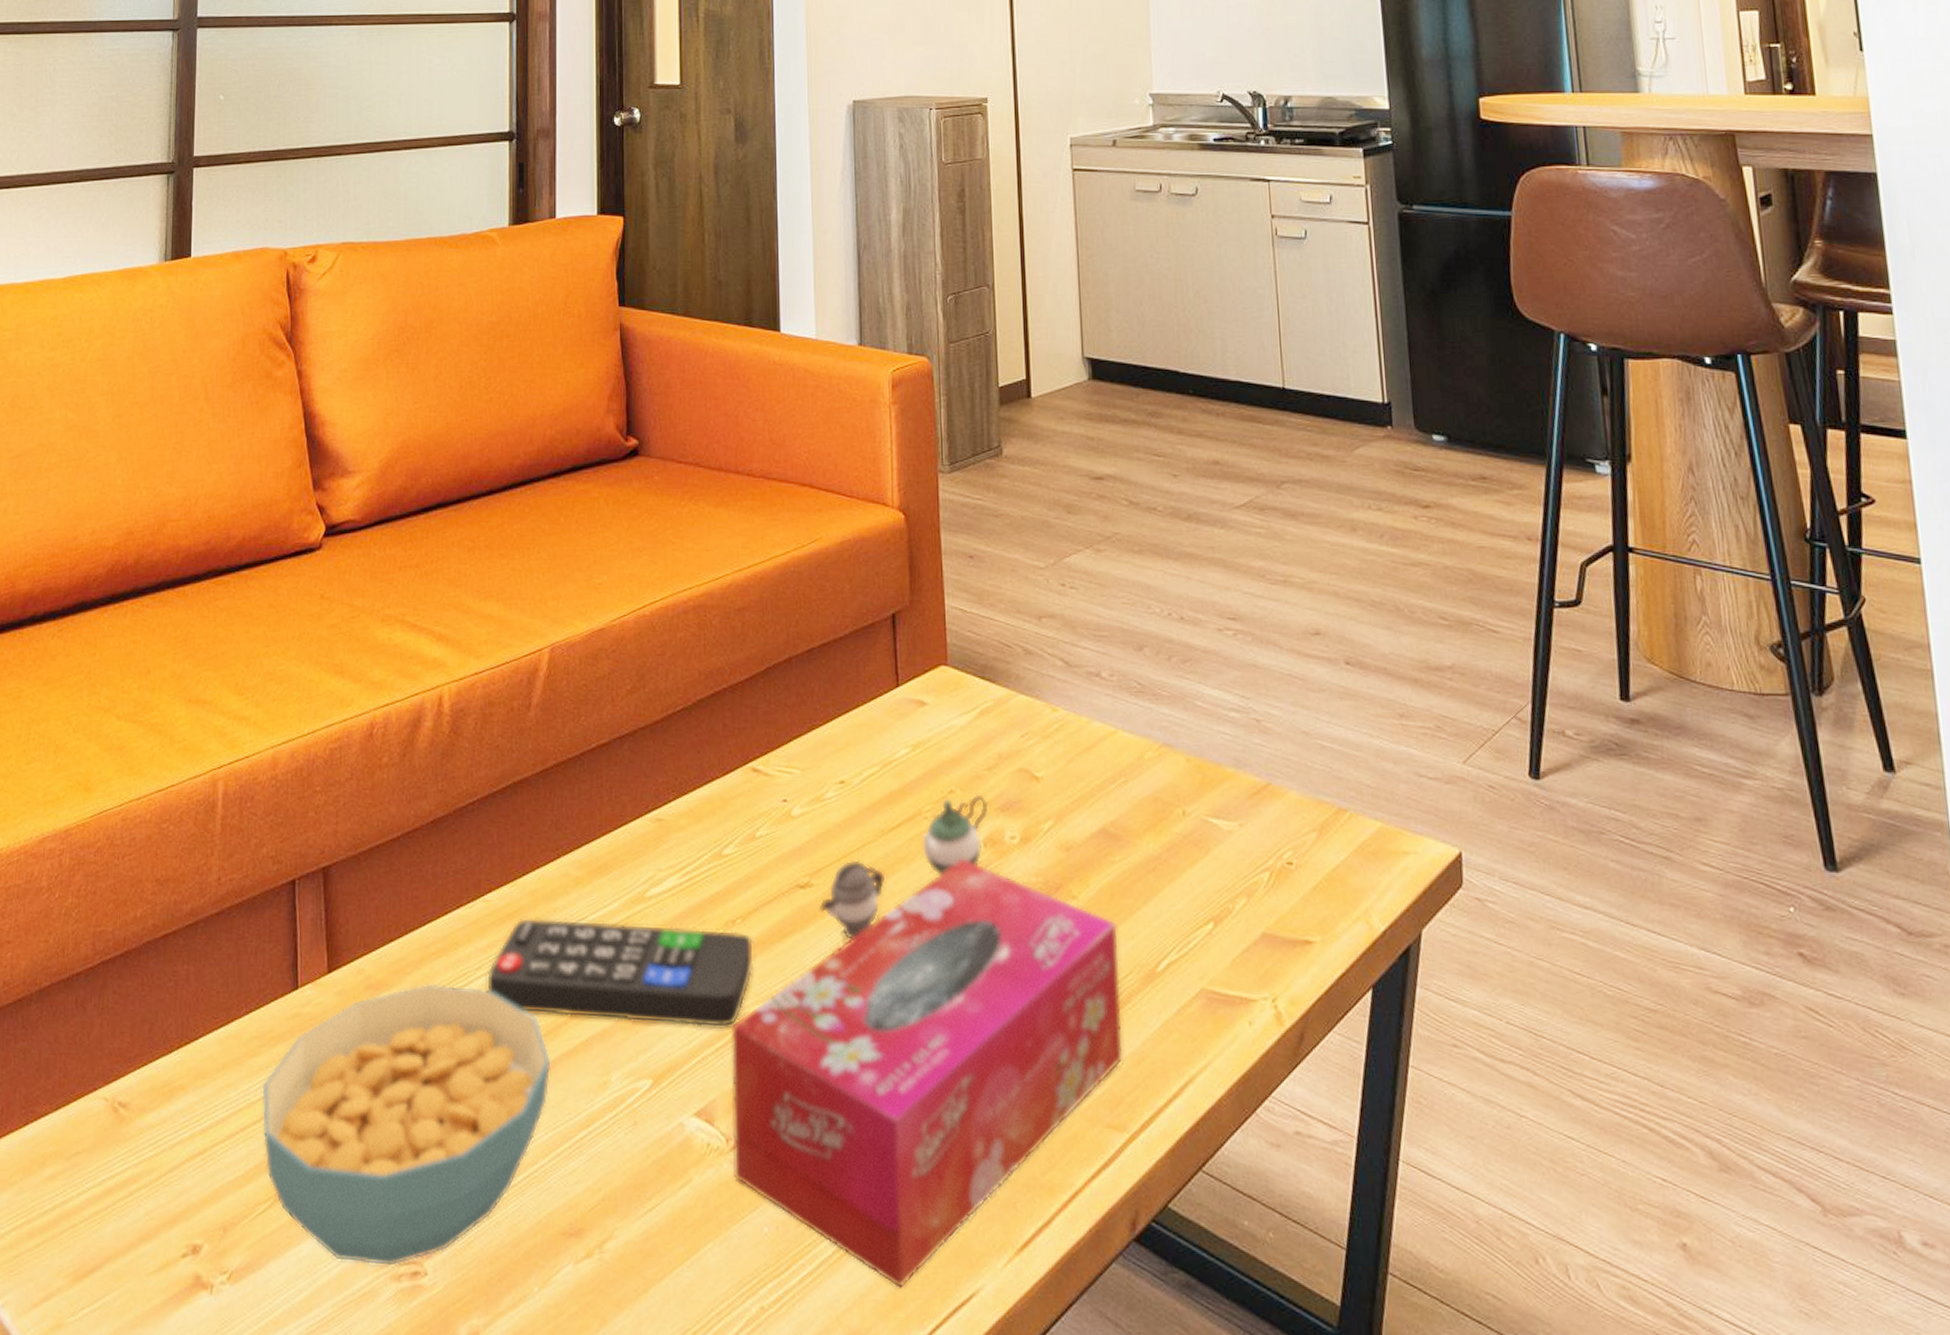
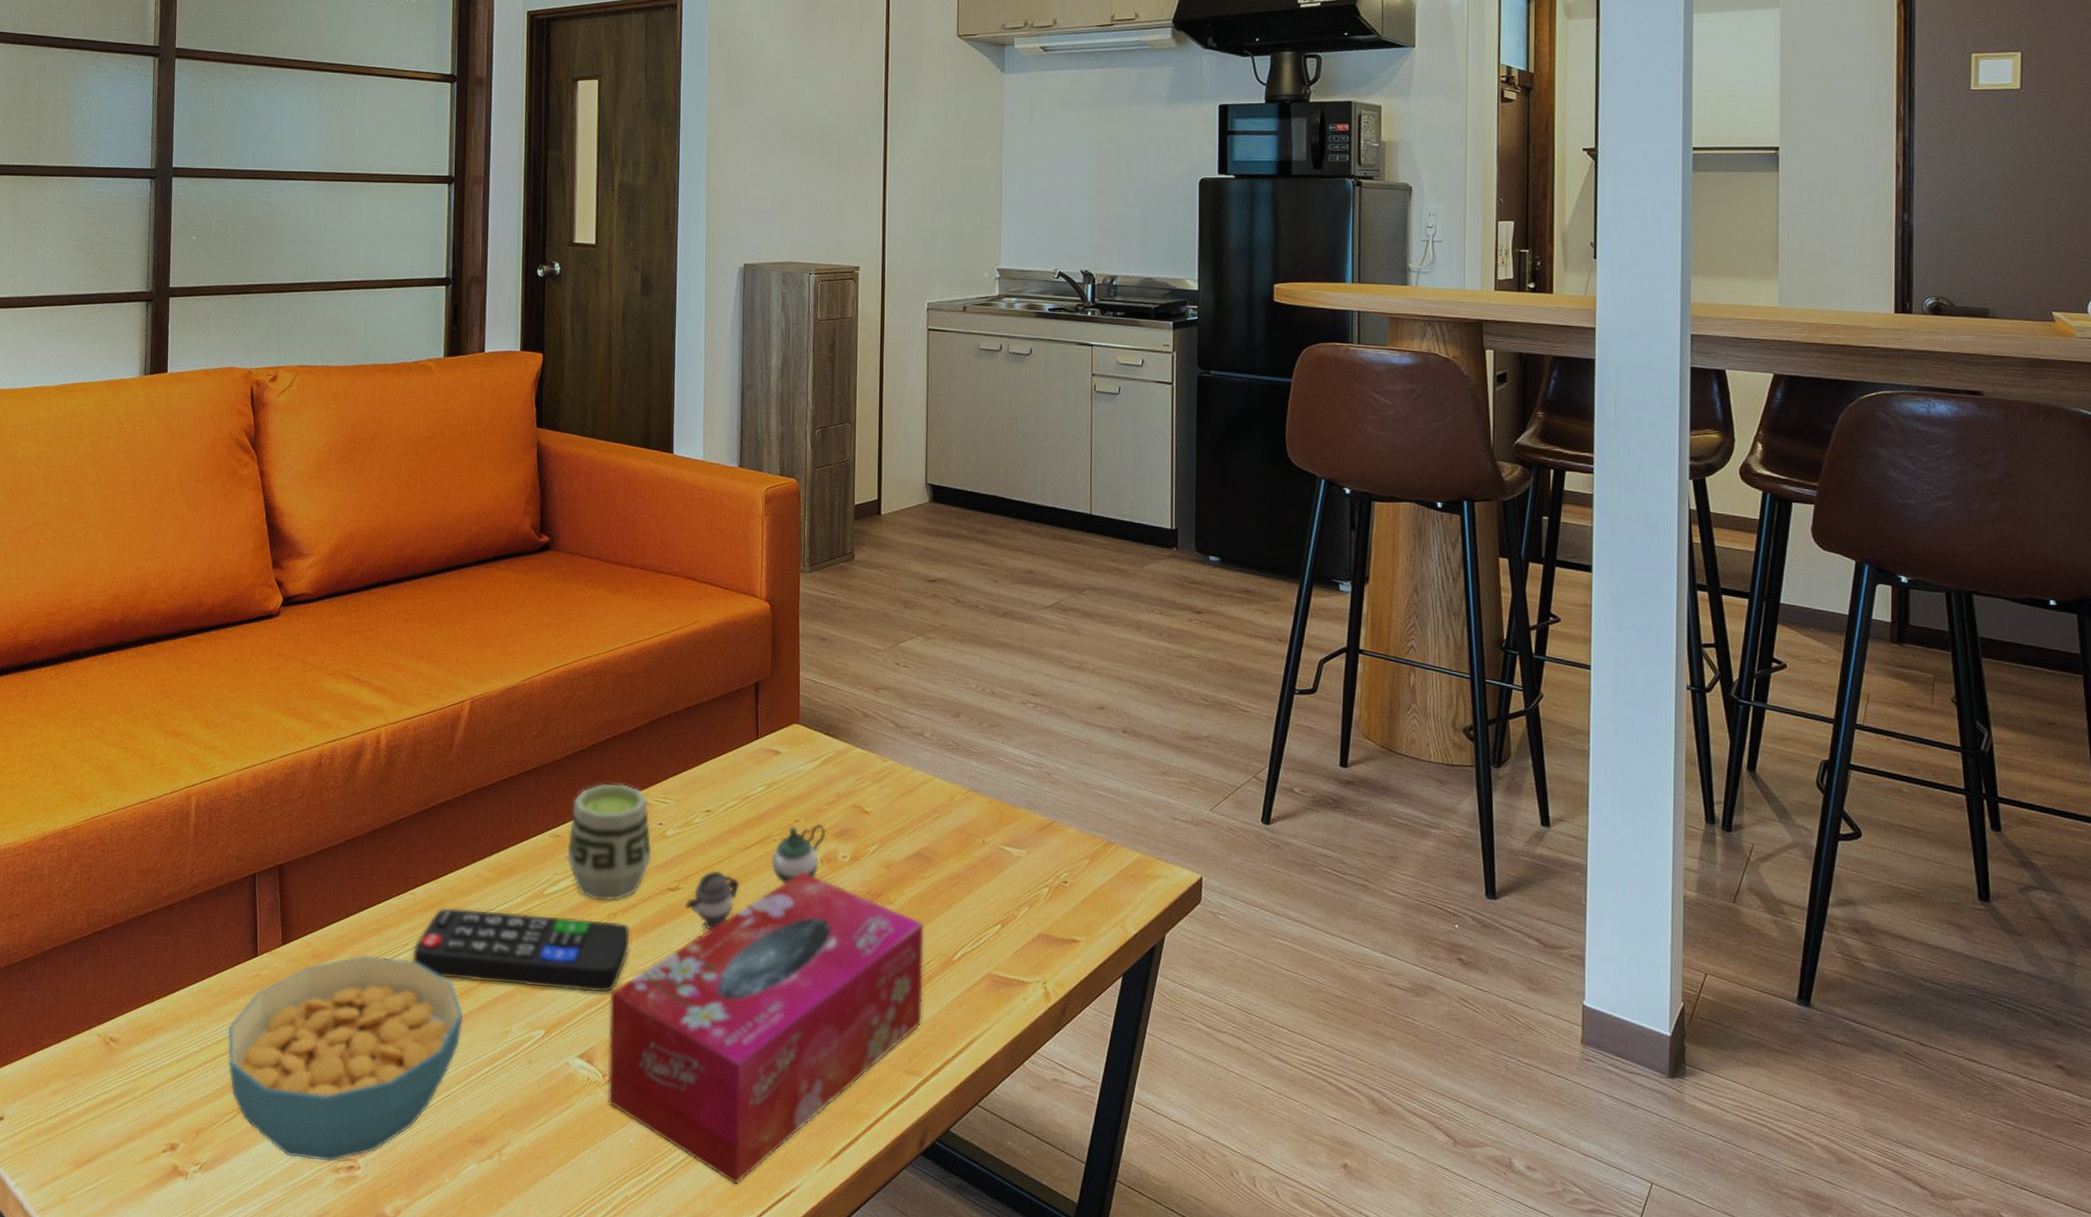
cup: none [671,748,777,905] -> present [566,783,653,902]

